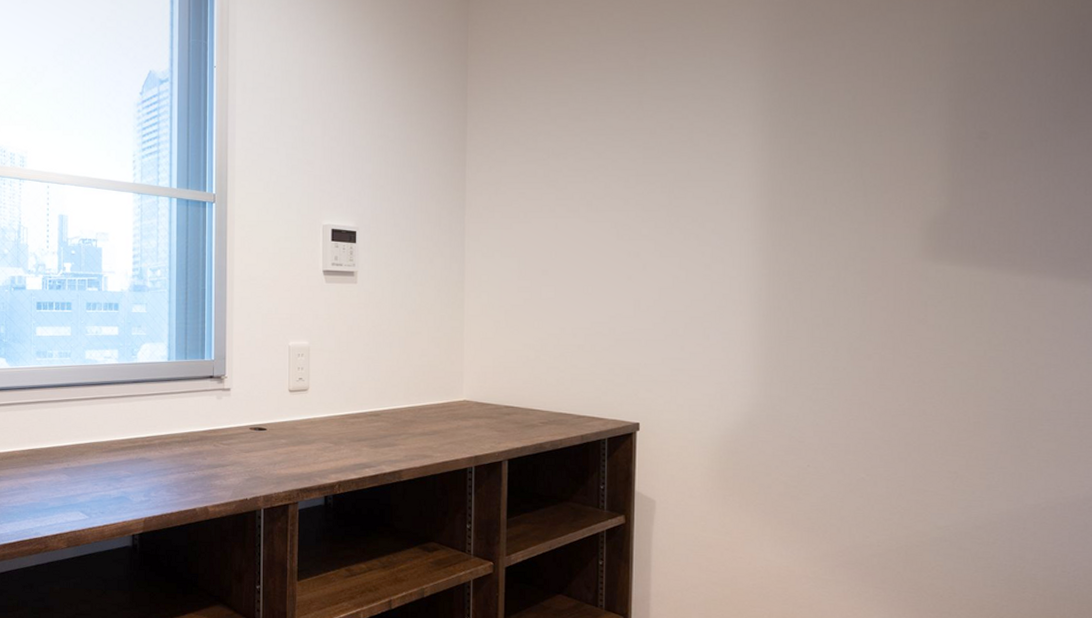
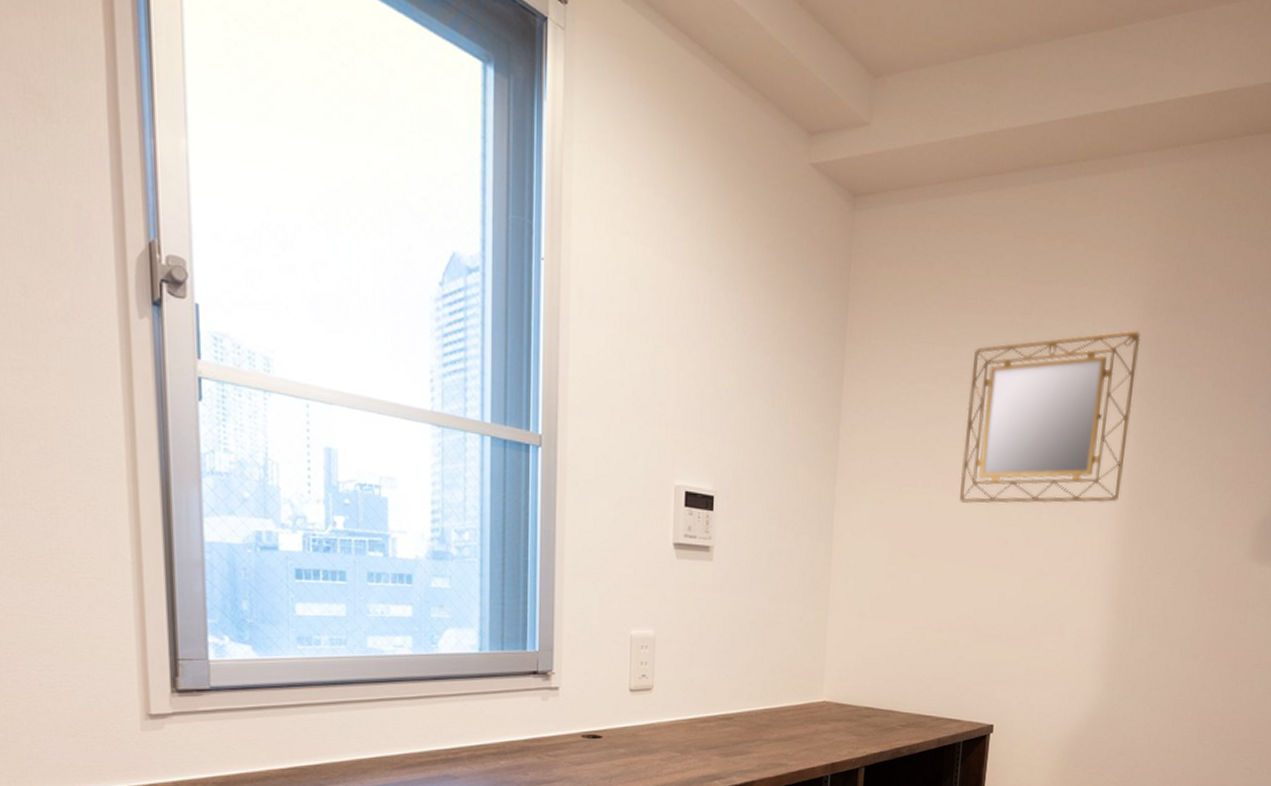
home mirror: none [585,59,764,223] -> present [959,331,1141,504]

